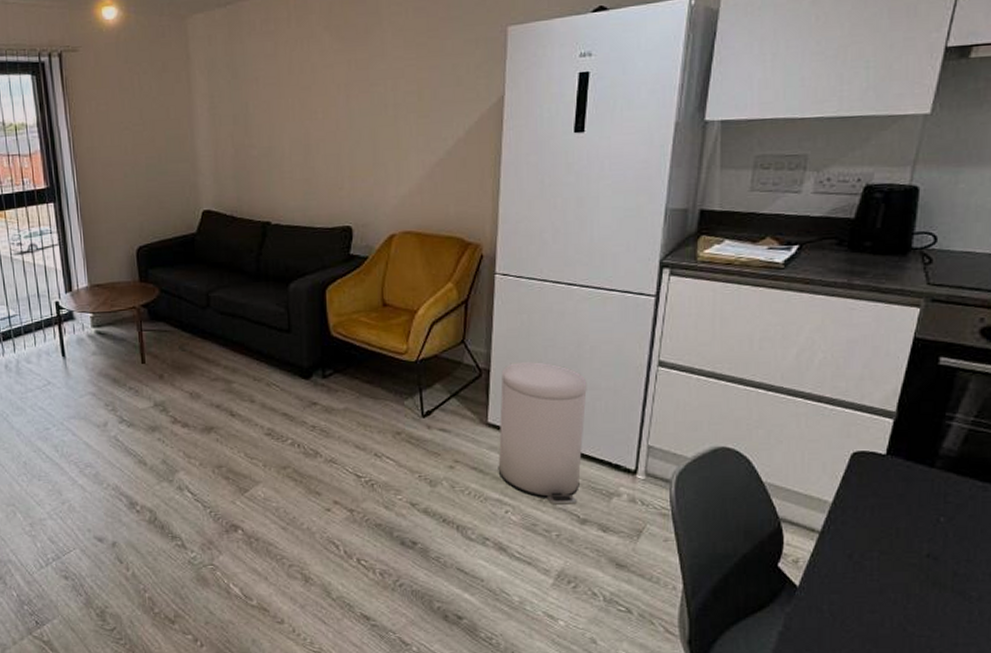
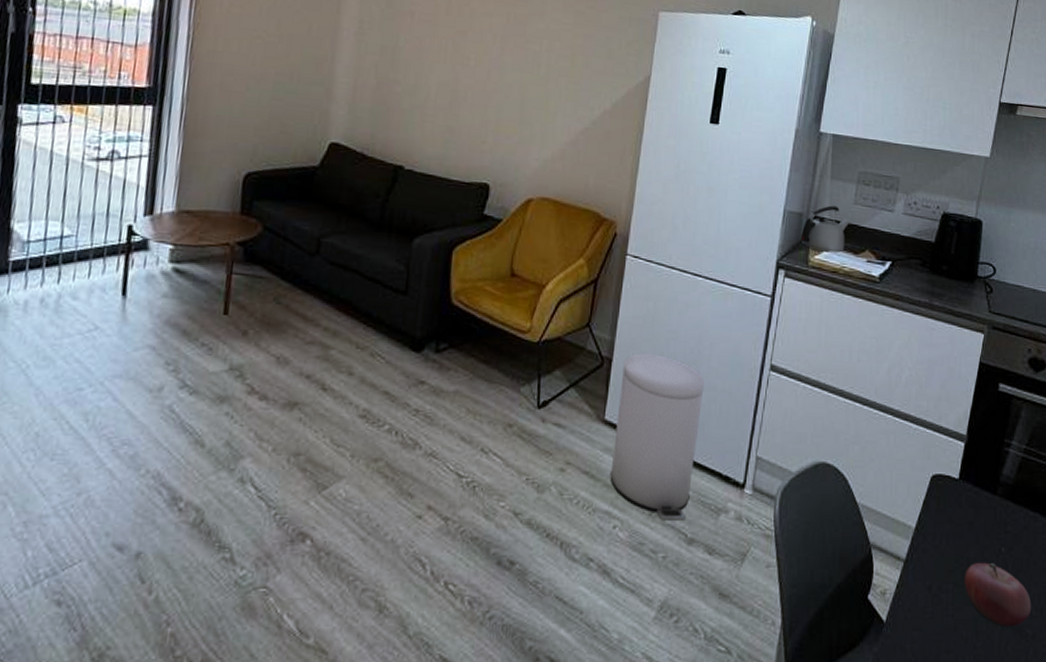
kettle: none [687,196,746,246] -> present [801,205,850,253]
fruit: none [892,532,978,590] -> present [964,563,1032,627]

